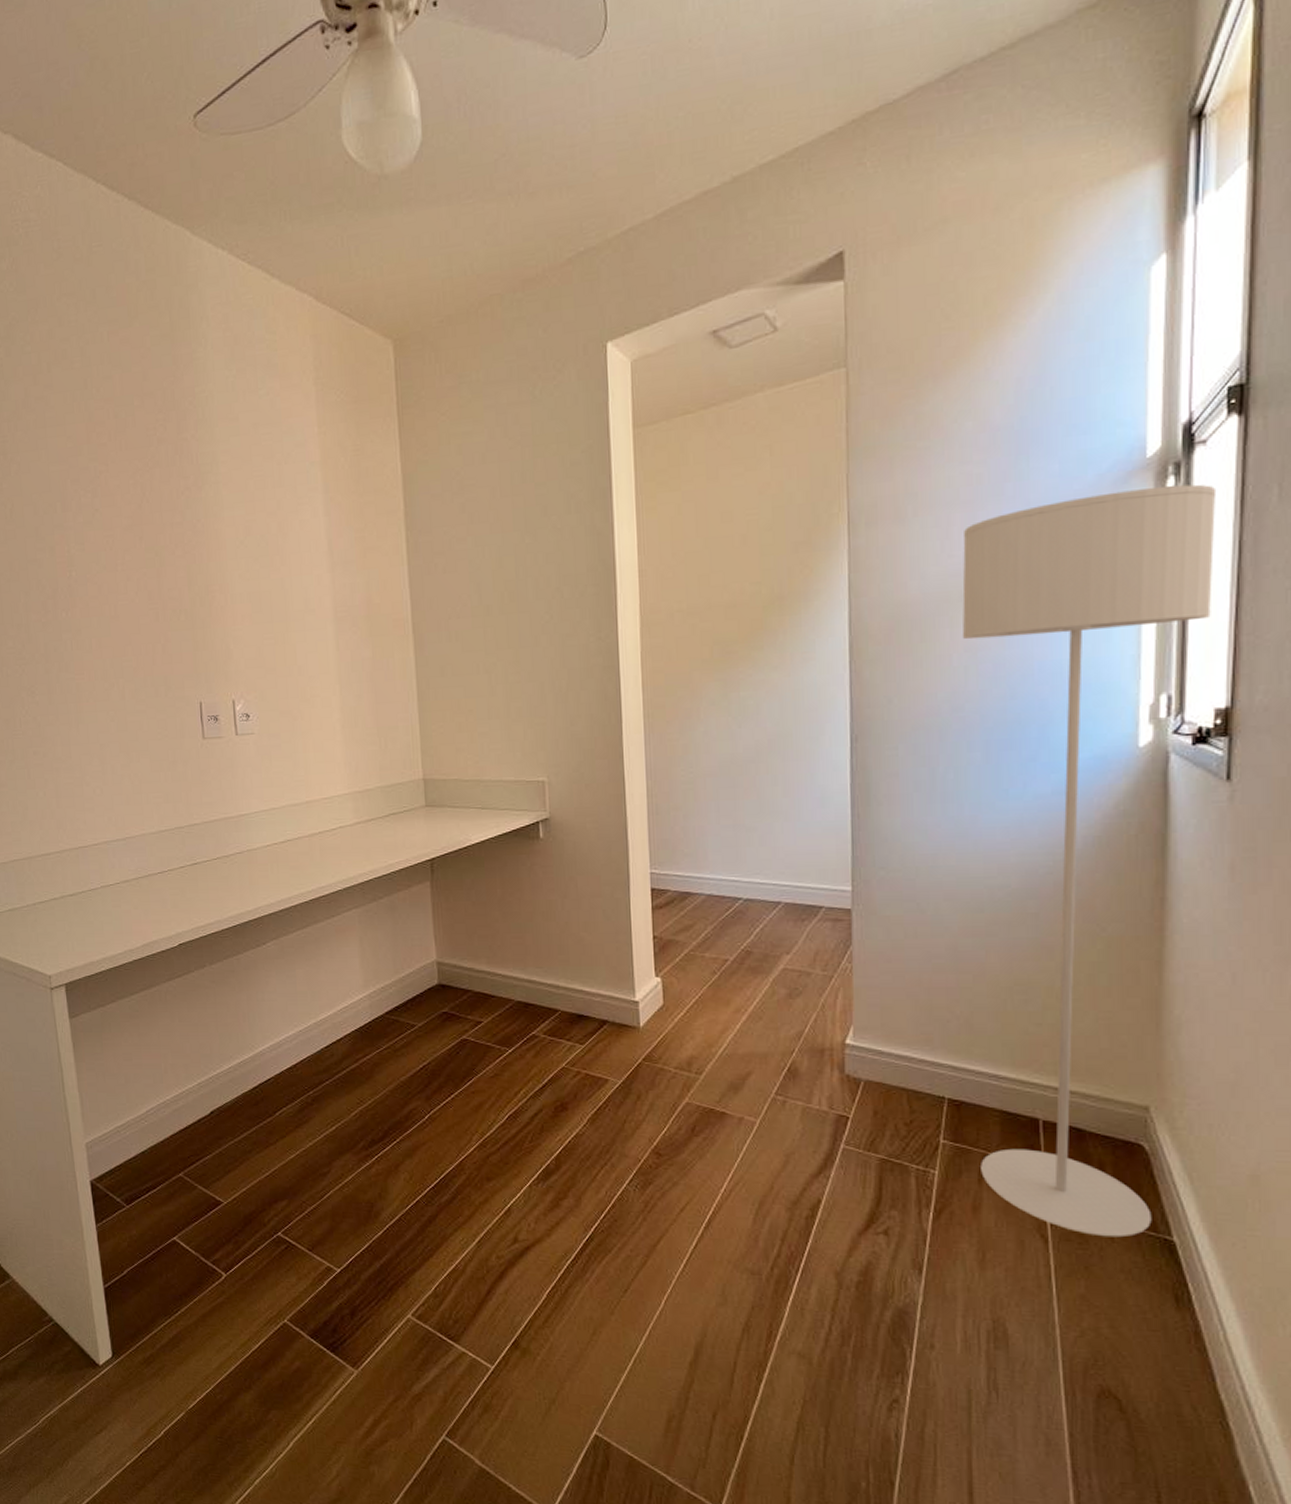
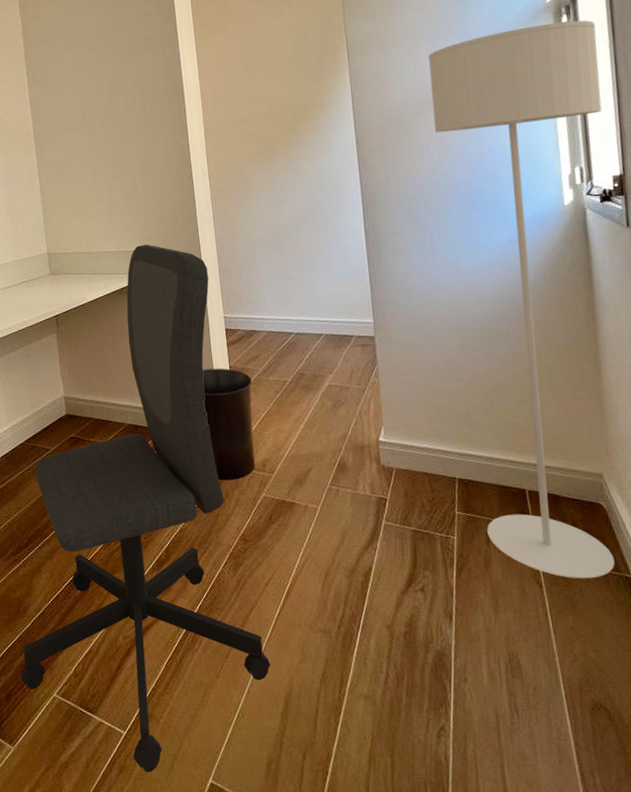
office chair: none [368,773,681,1416] -> present [20,244,271,773]
waste bin: none [615,937,683,1079] -> present [201,368,255,481]

